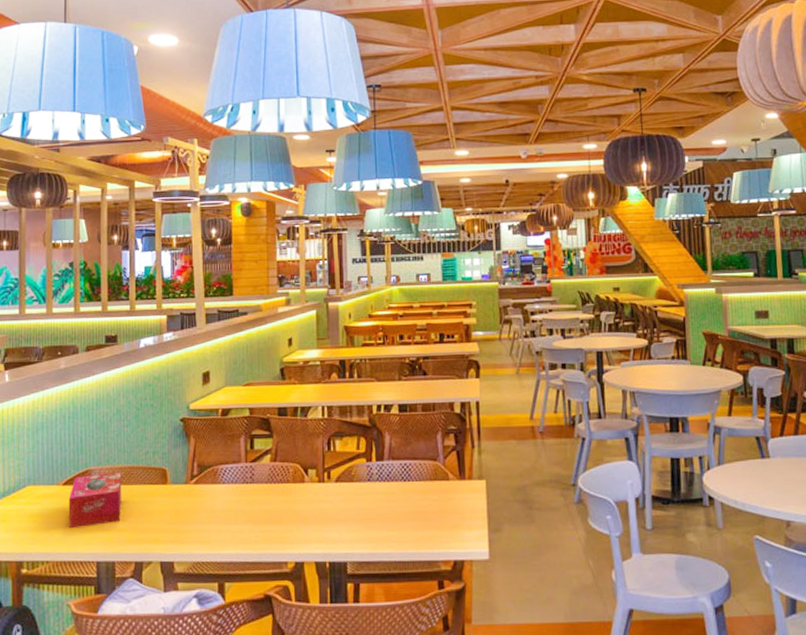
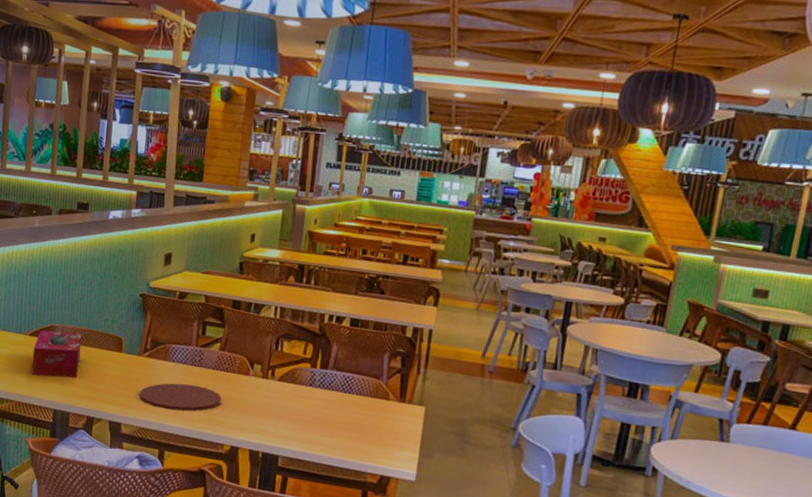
plate: none [190,503,279,537] -> present [139,383,221,412]

